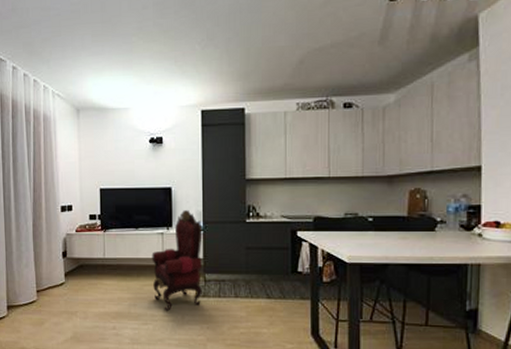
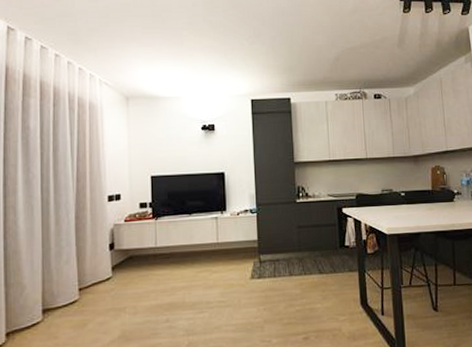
armchair: present [151,210,203,311] -> none [206,194,258,297]

